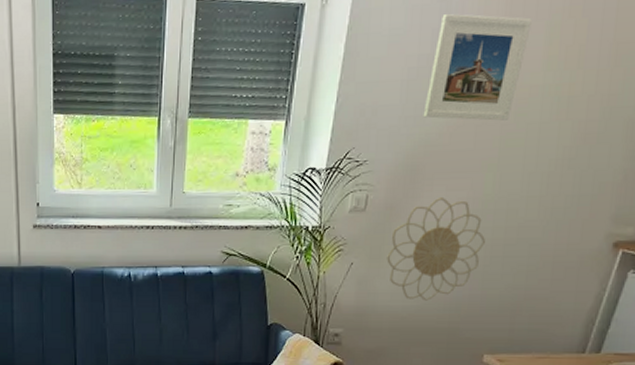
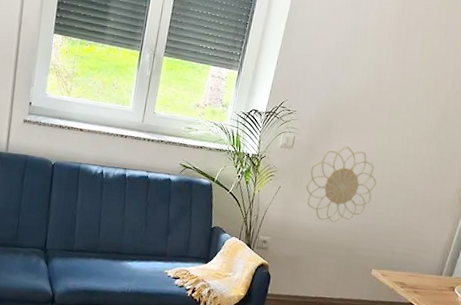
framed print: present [423,13,532,121] -> none [337,17,412,98]

